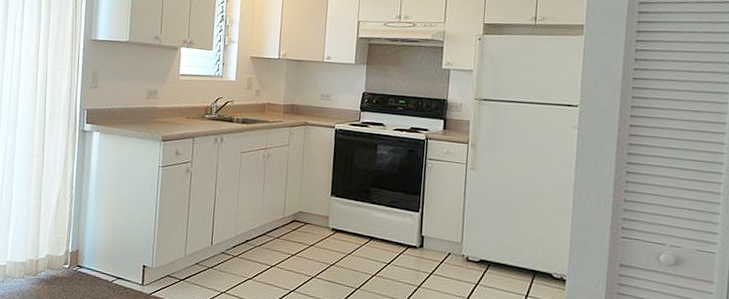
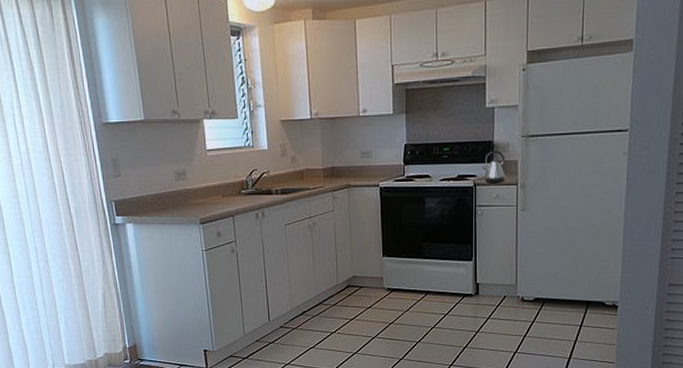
kettle: none [434,108,458,140] -> present [482,150,506,184]

